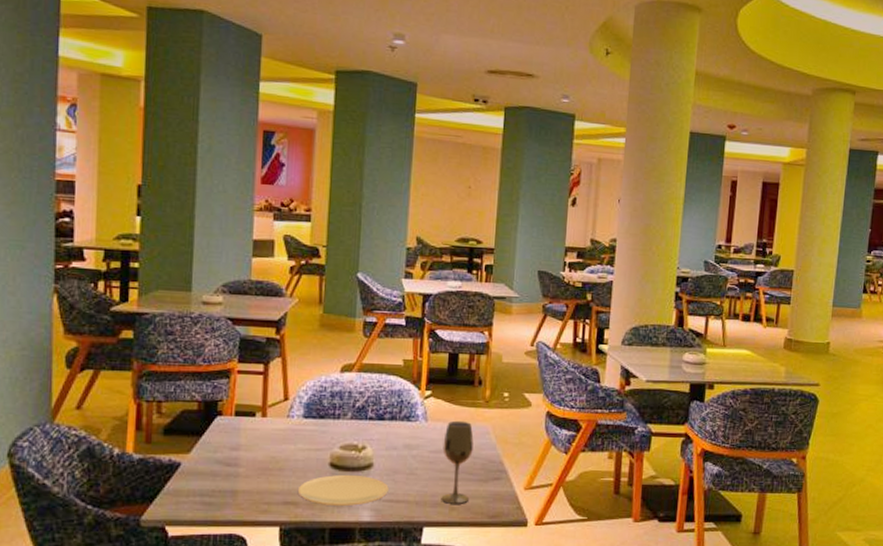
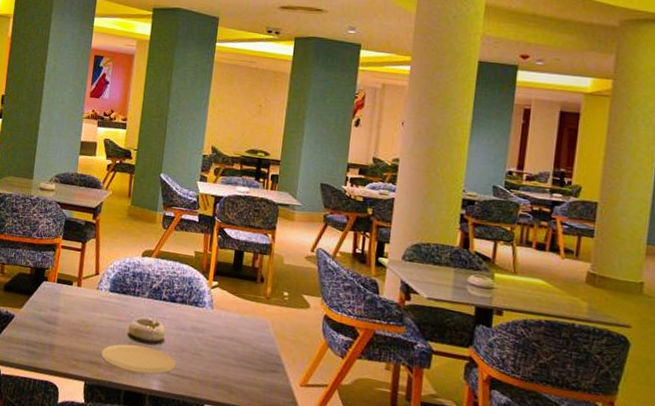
wine glass: present [441,420,474,504] -> none [221,311,254,390]

